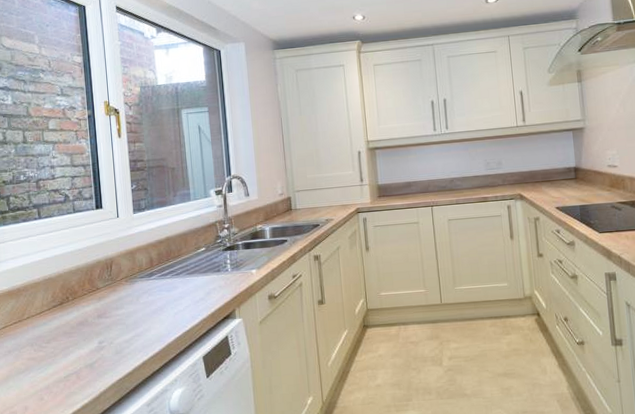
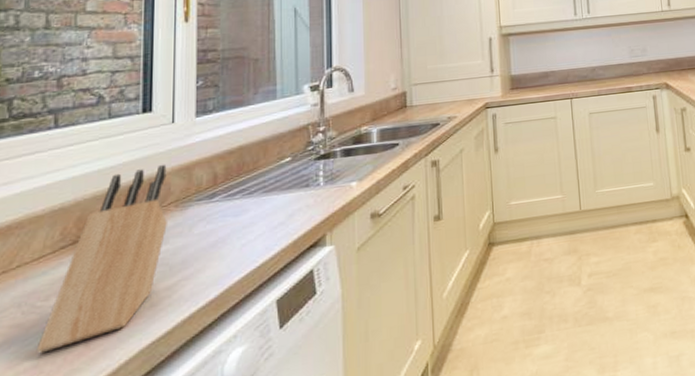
knife block: none [46,249,122,380] -> present [36,164,167,354]

